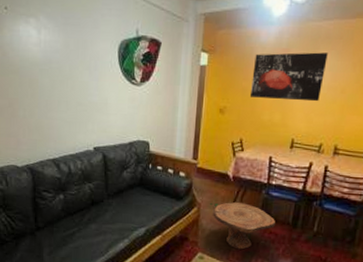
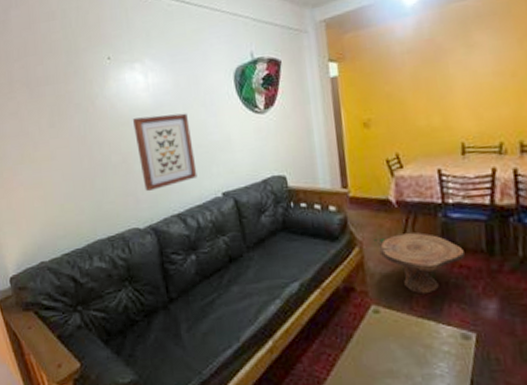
wall art: none [21,69,74,136] -> present [132,113,198,192]
wall art: present [249,52,328,102] -> none [394,33,486,102]

